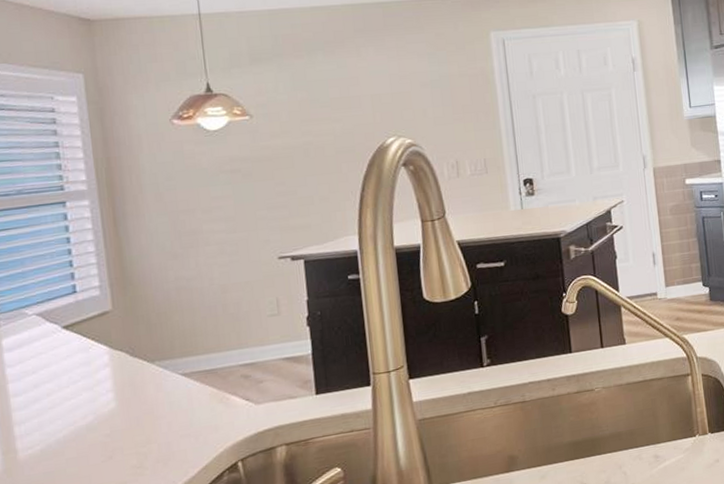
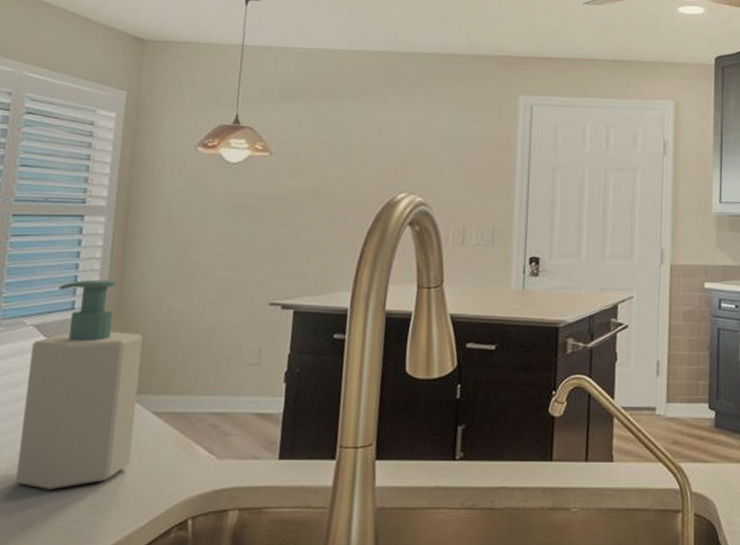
soap bottle: none [38,259,168,462] -> present [16,279,143,489]

